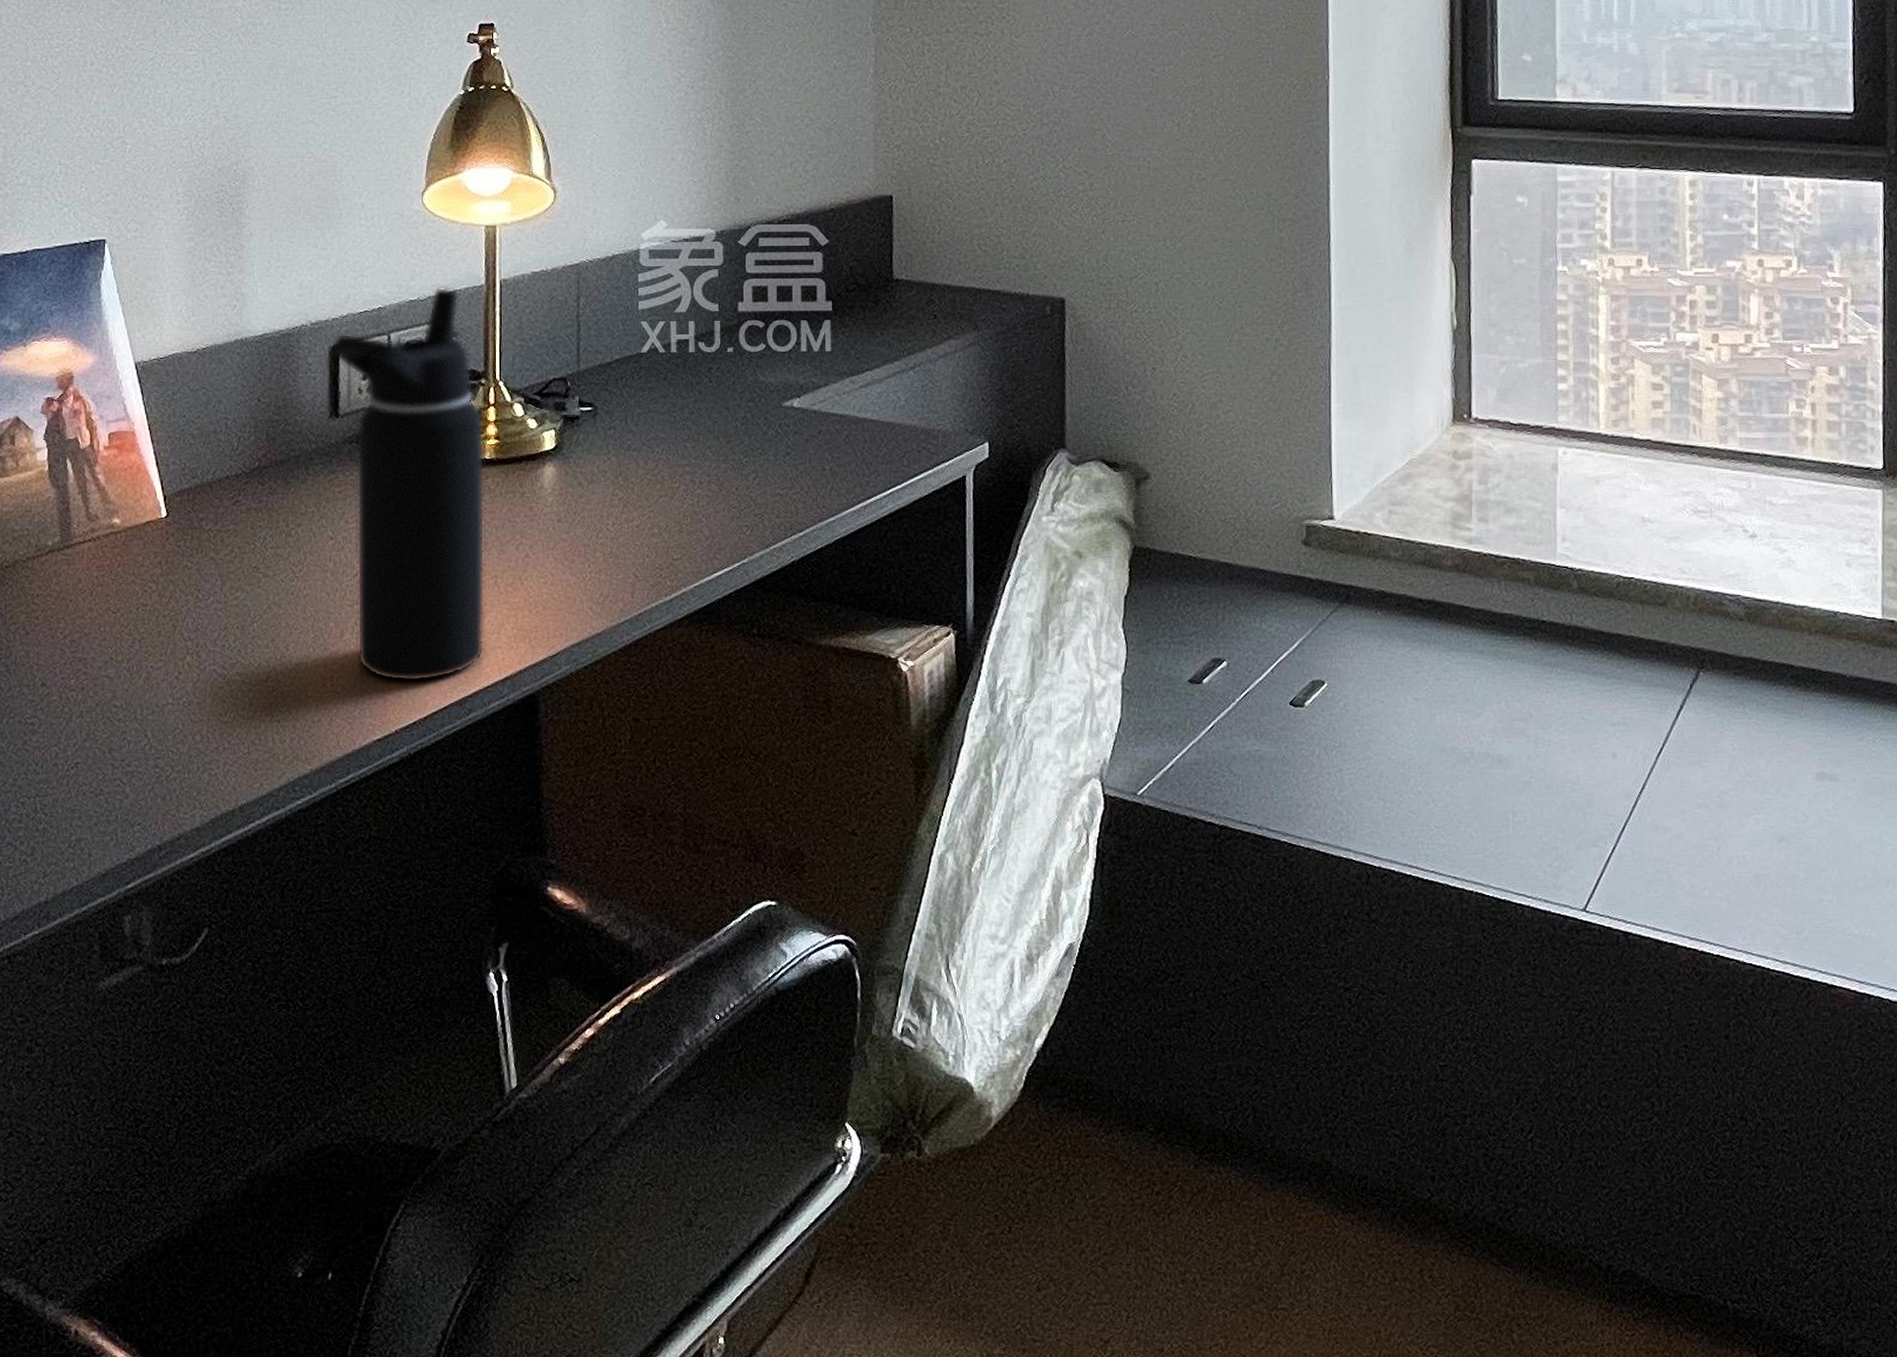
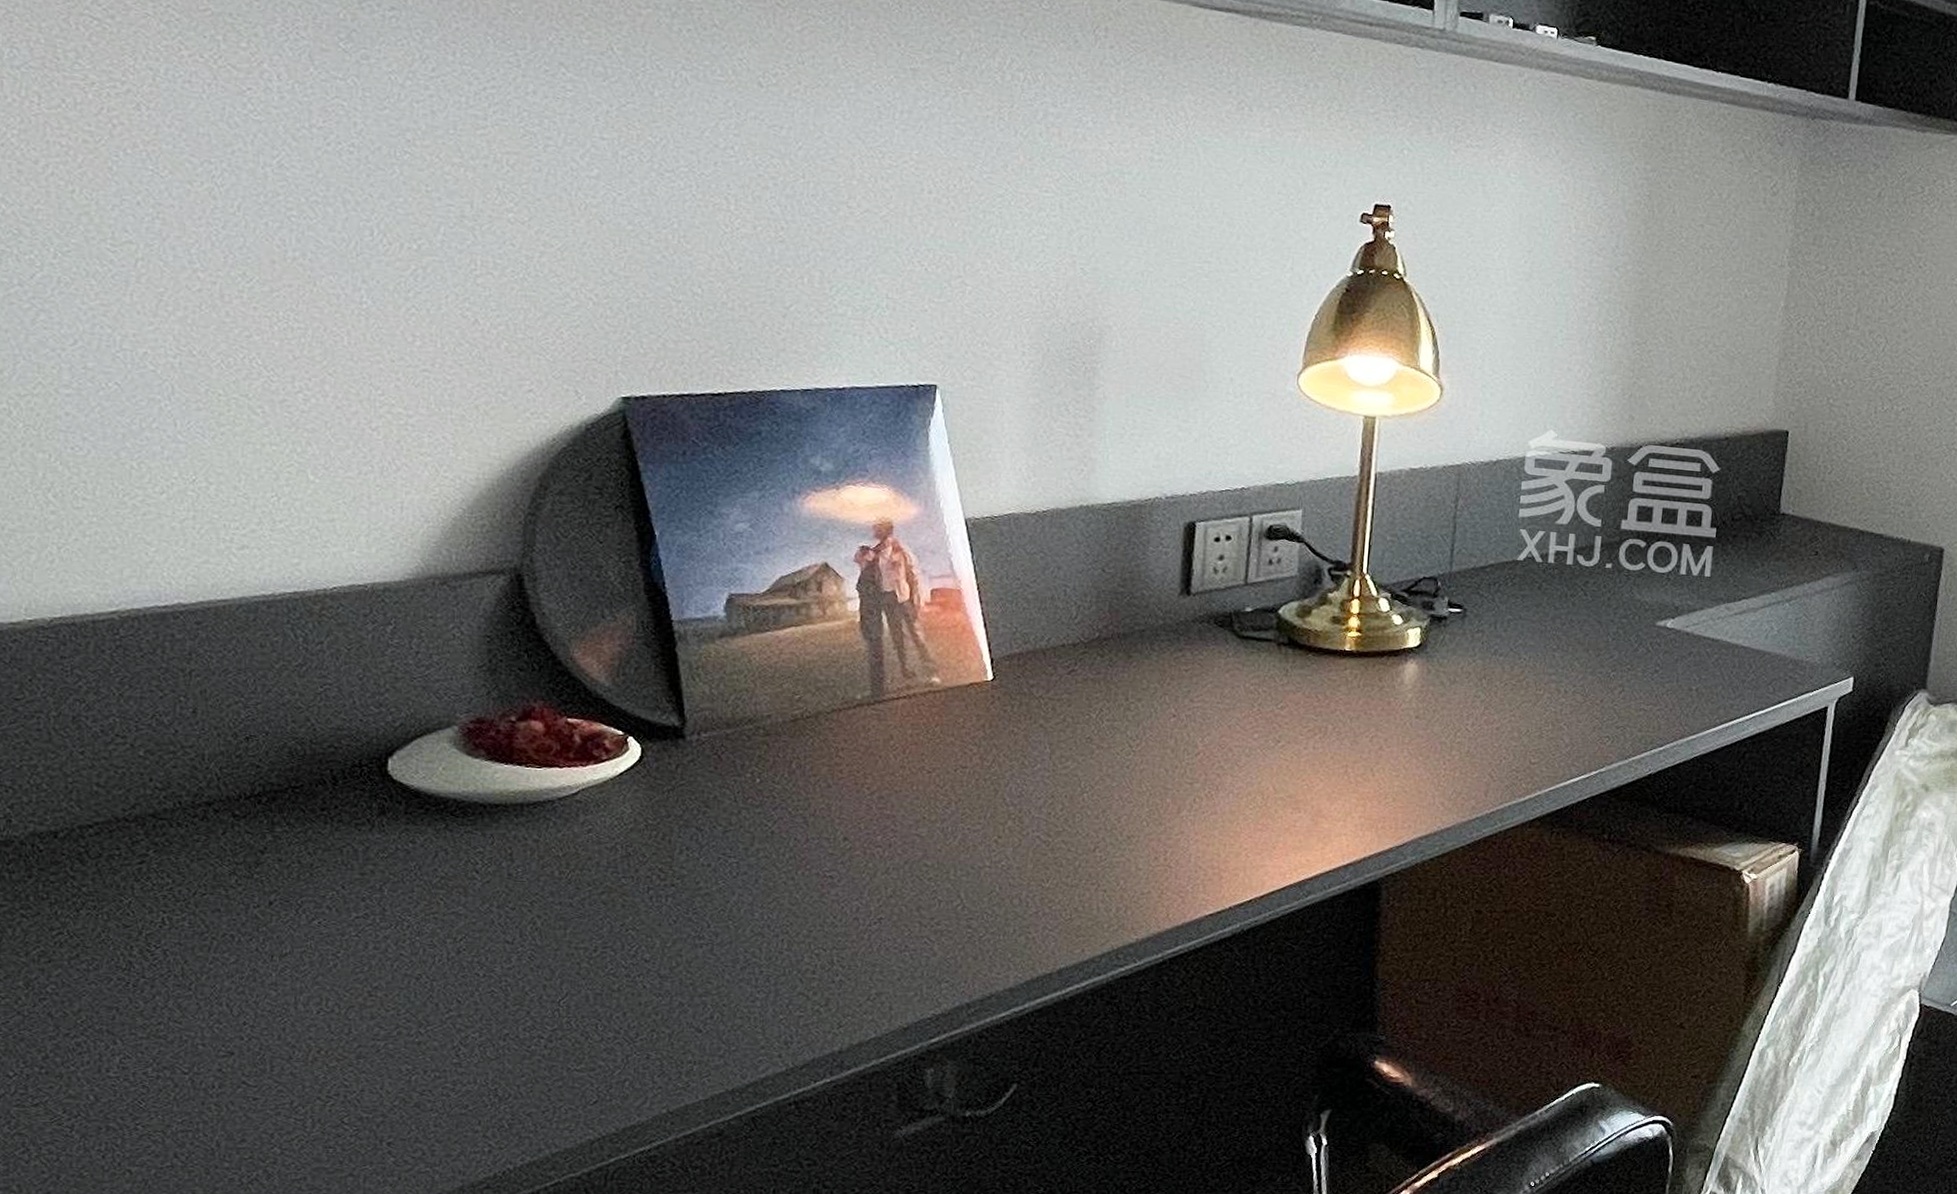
water bottle: present [328,287,485,682] -> none [1183,473,1346,862]

